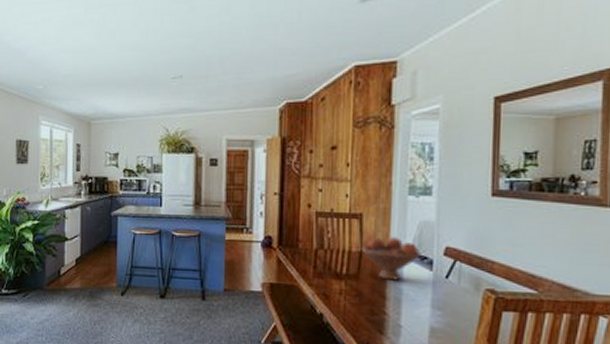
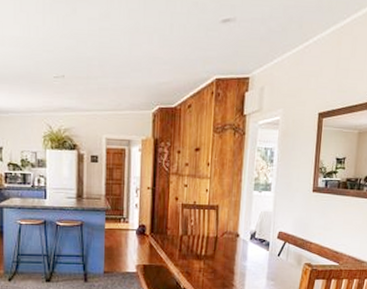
fruit bowl: present [361,236,422,281] -> none [216,224,262,259]

